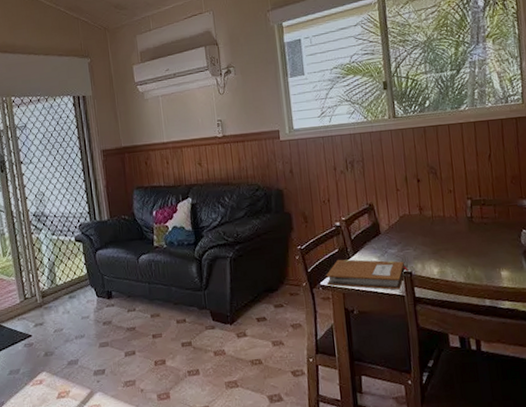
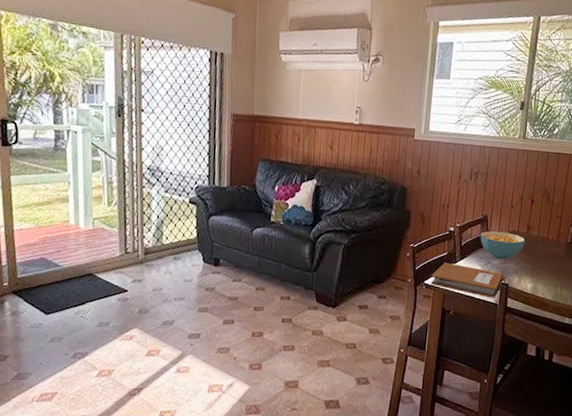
cereal bowl: none [369,217,420,248] -> present [480,231,526,260]

